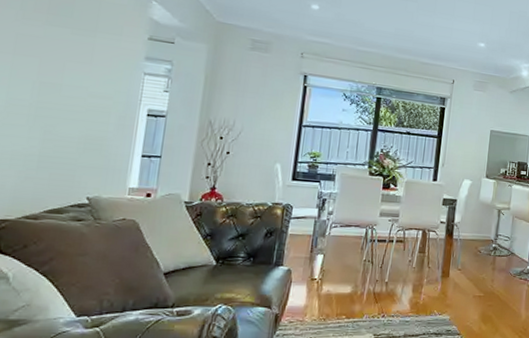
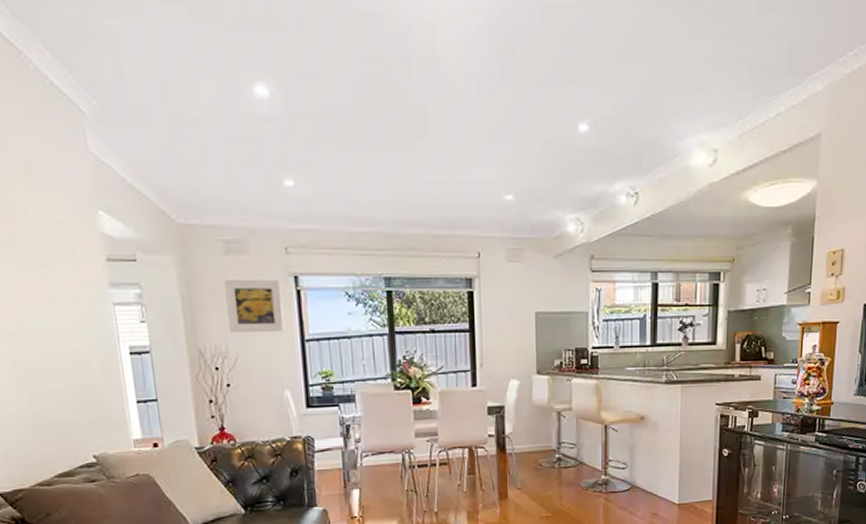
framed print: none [240,68,292,117] -> present [224,279,285,334]

